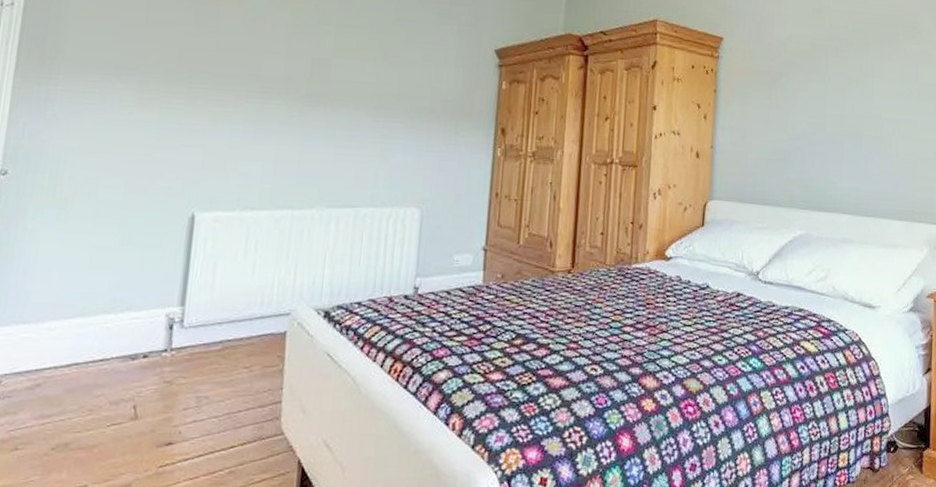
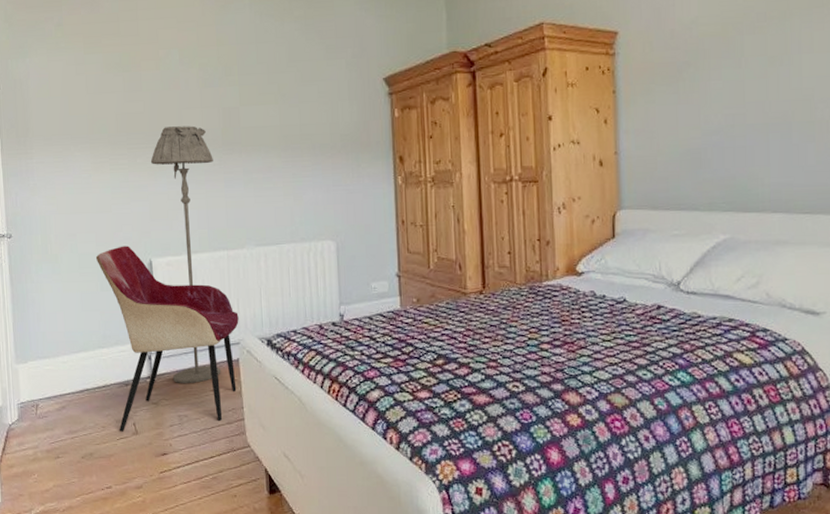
armchair: none [111,195,294,416] -> present [95,246,239,432]
floor lamp: none [196,69,292,360] -> present [150,125,220,384]

